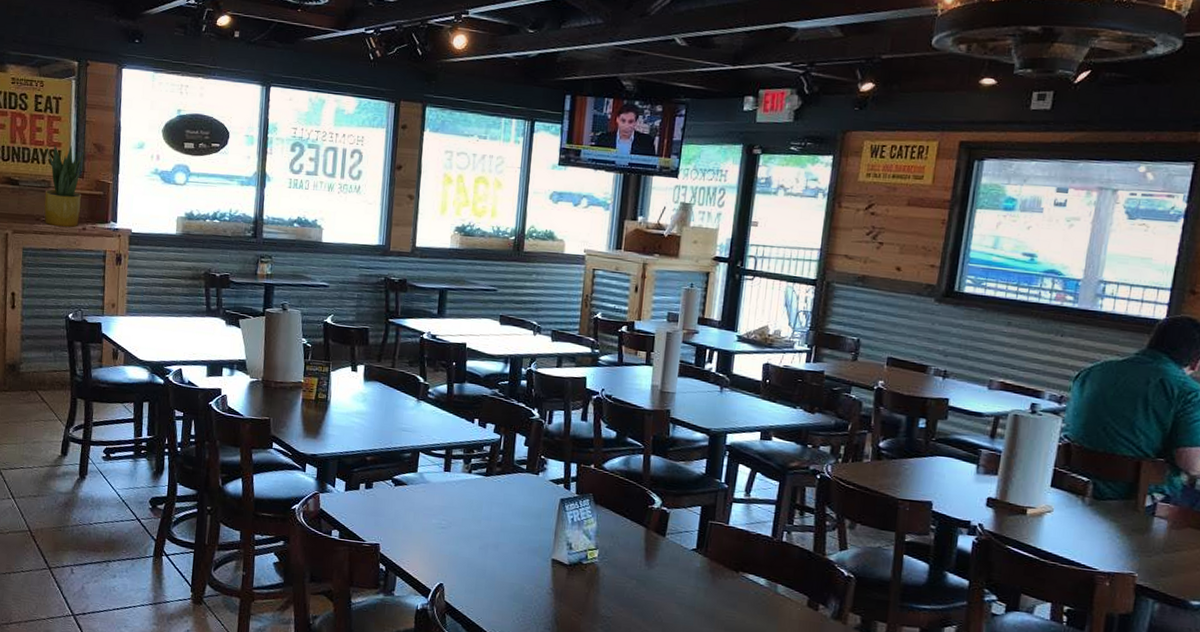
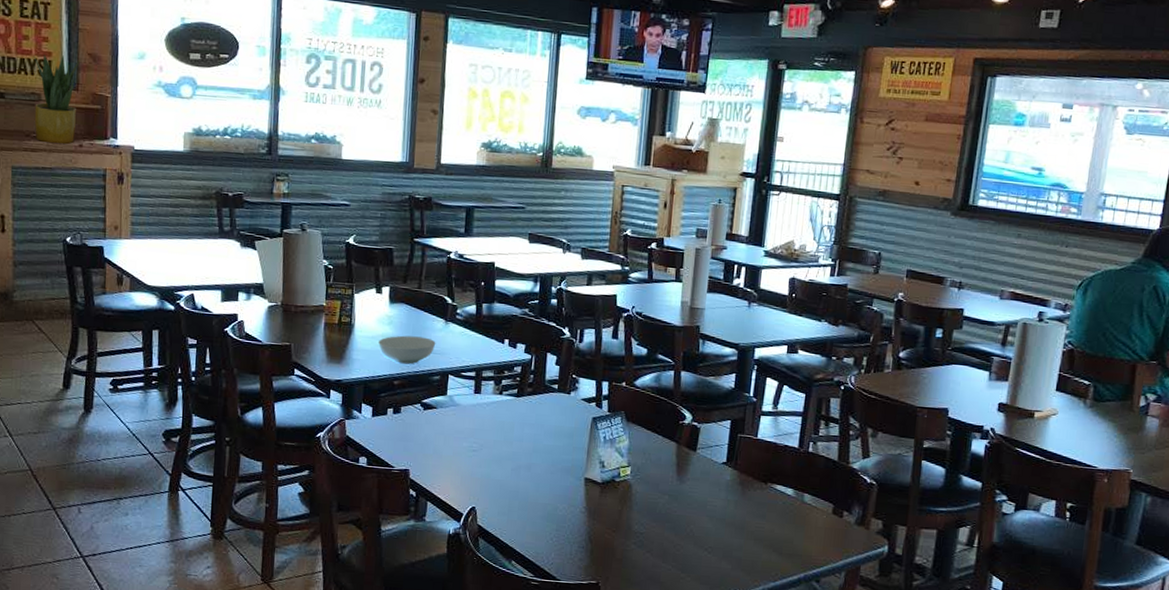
bowl: none [353,412,408,441] -> present [378,335,436,364]

